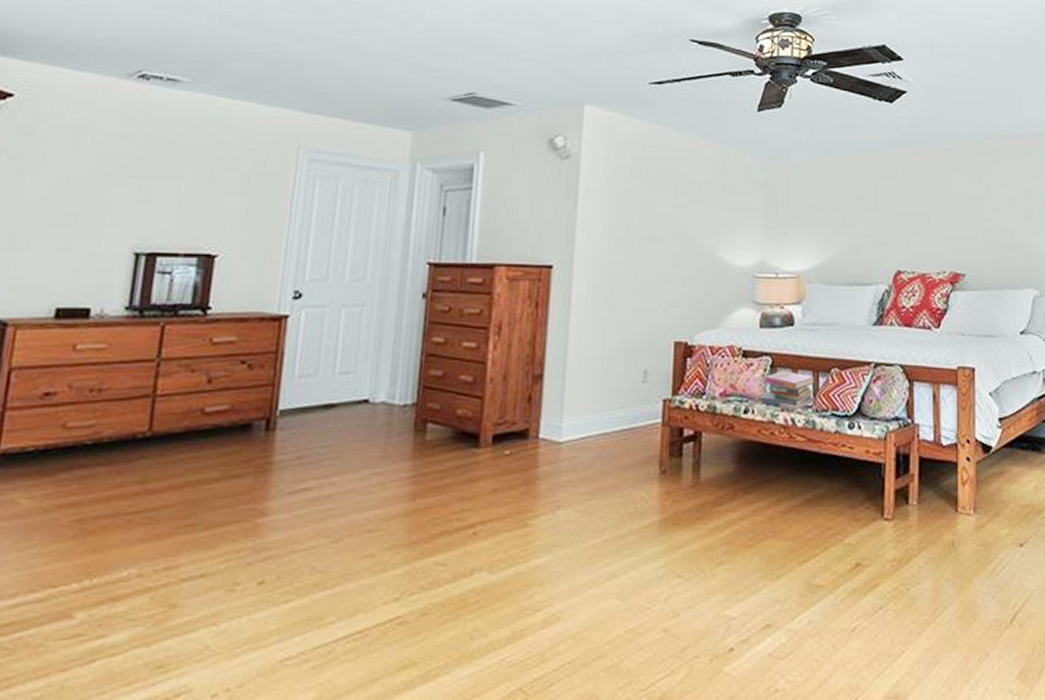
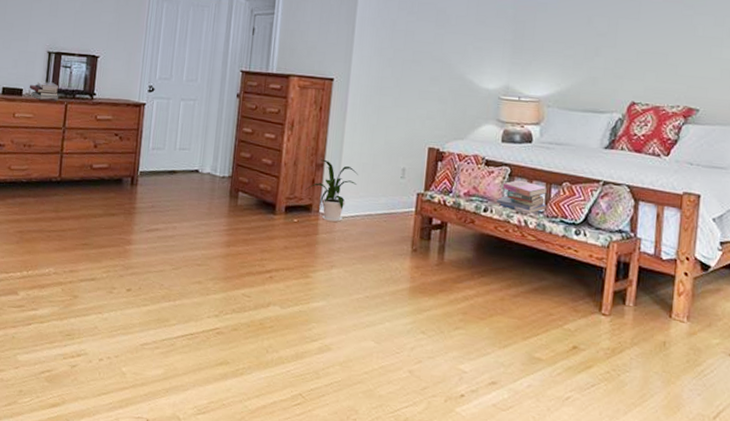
books: none [102,295,151,324] -> present [30,81,59,103]
house plant: none [518,368,588,449] -> present [304,159,358,223]

